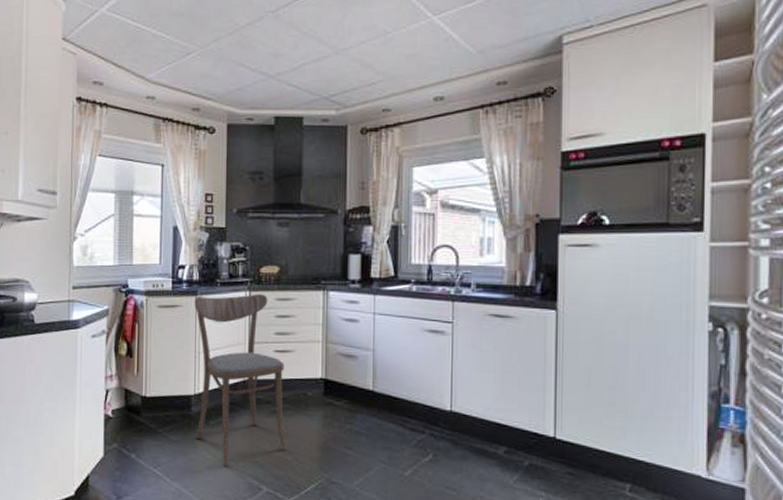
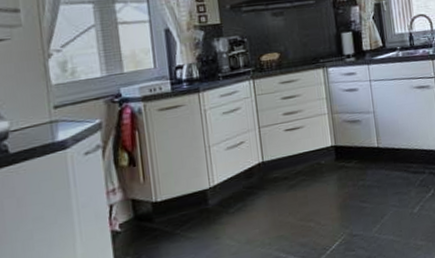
dining chair: present [194,294,286,467] -> none [197,80,308,249]

